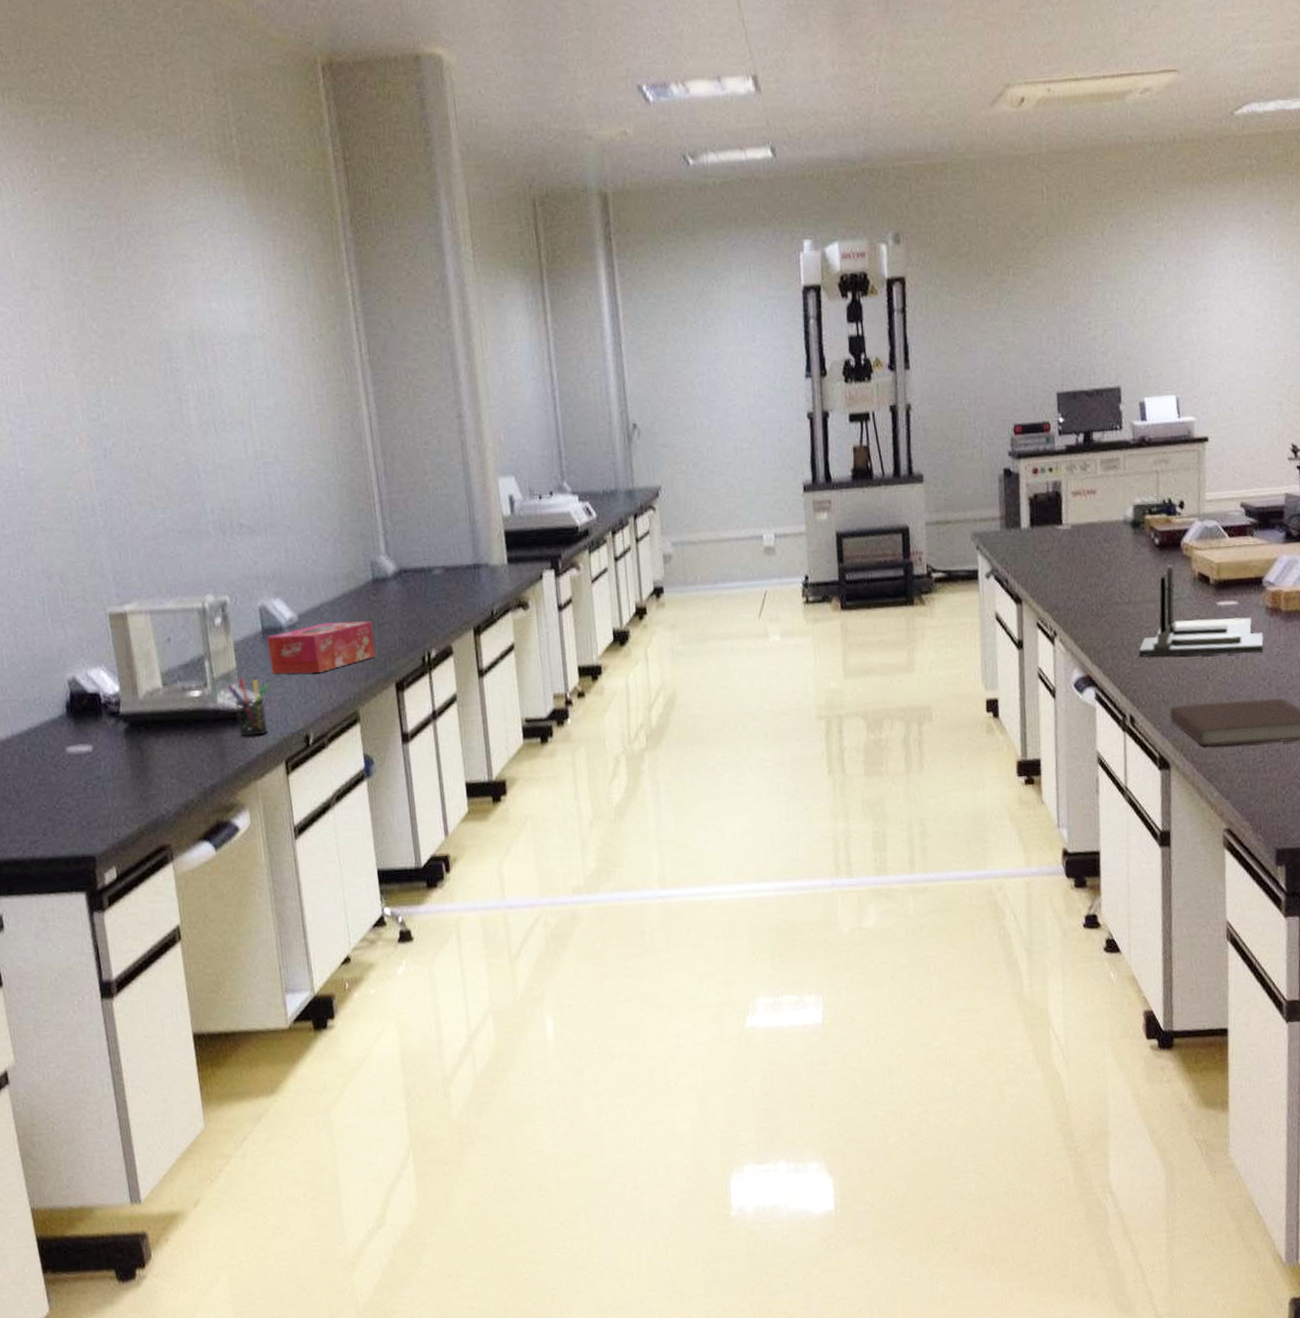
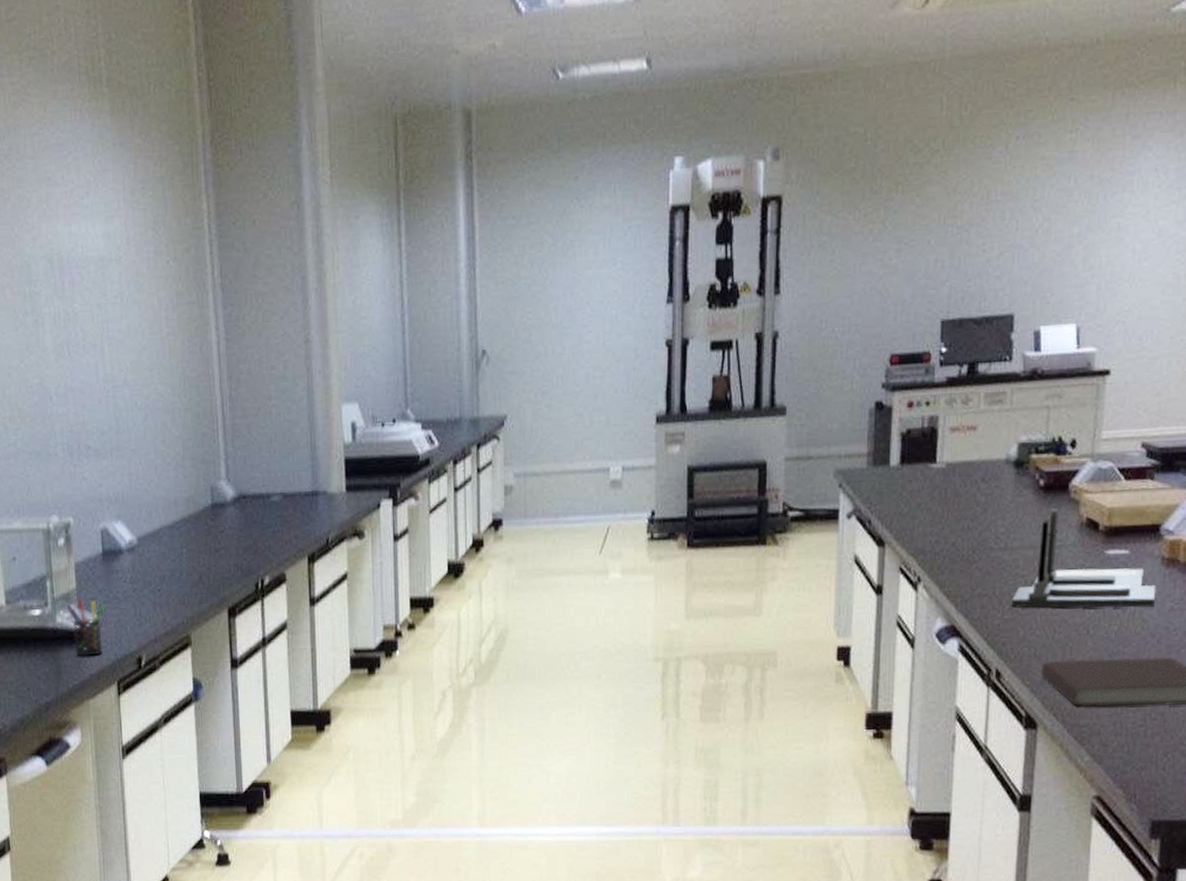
tissue box: present [266,621,376,675] -> none [106,546,211,596]

